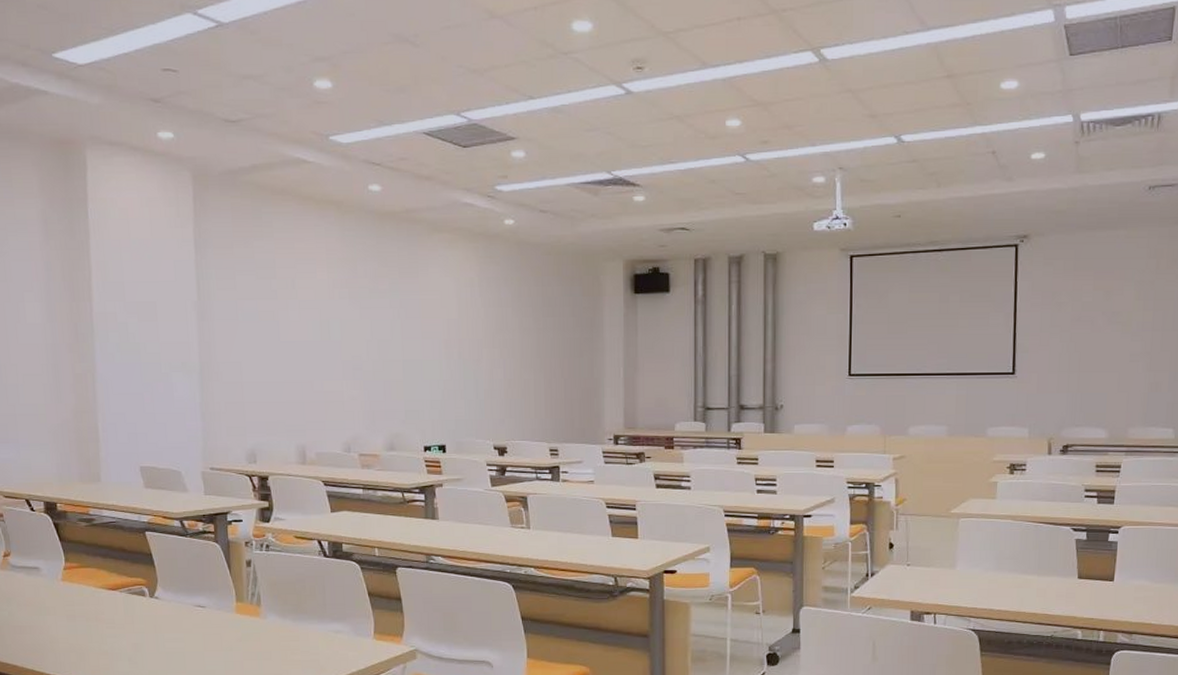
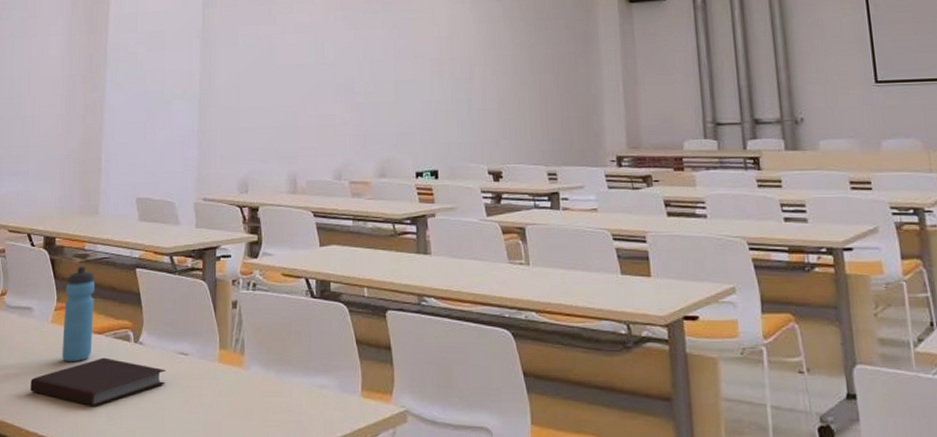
notebook: none [46,610,184,652] -> present [30,357,165,406]
water bottle: none [73,529,107,615] -> present [62,266,95,363]

